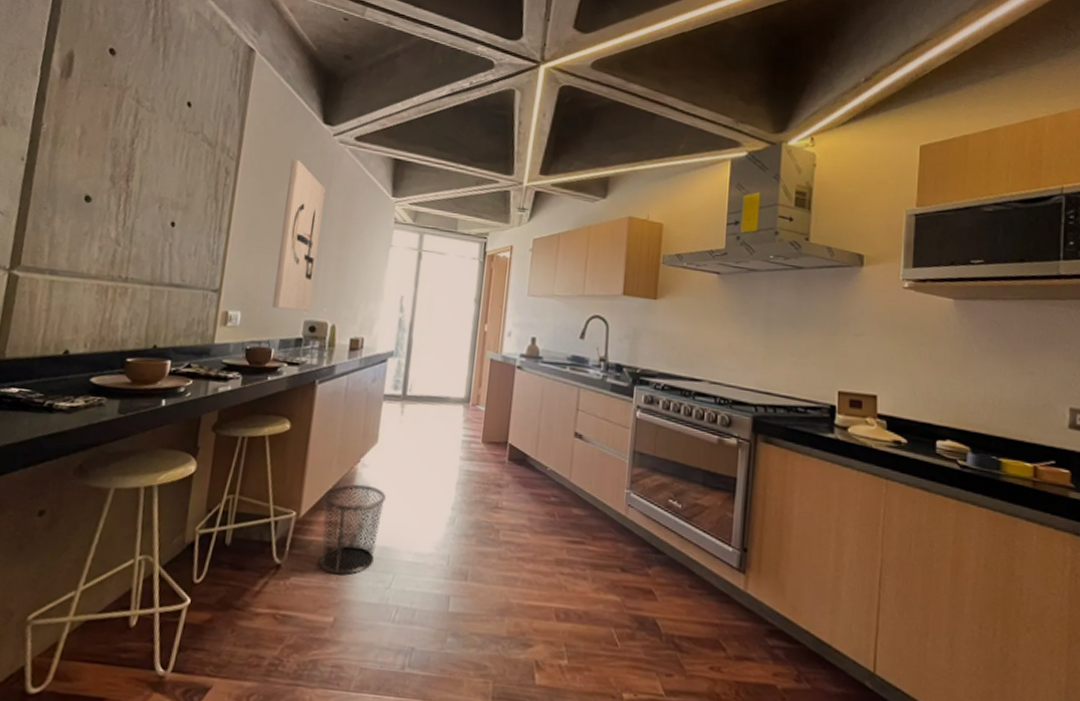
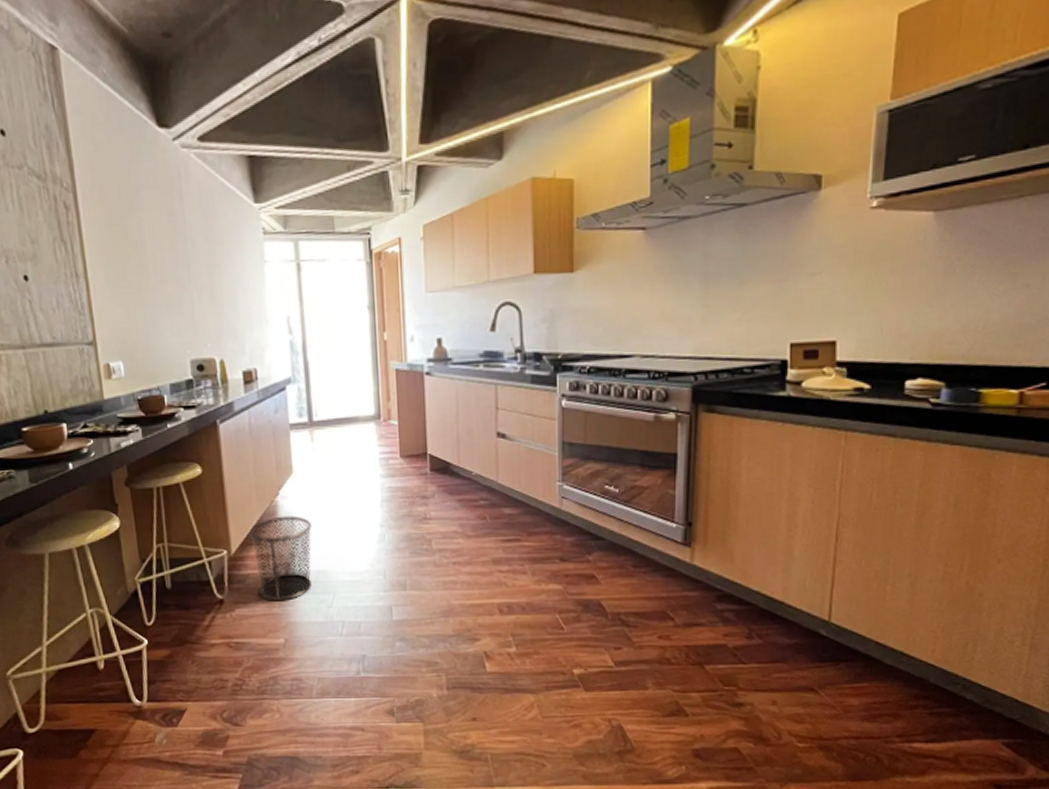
wall art: present [271,159,326,312] -> none [132,177,194,353]

